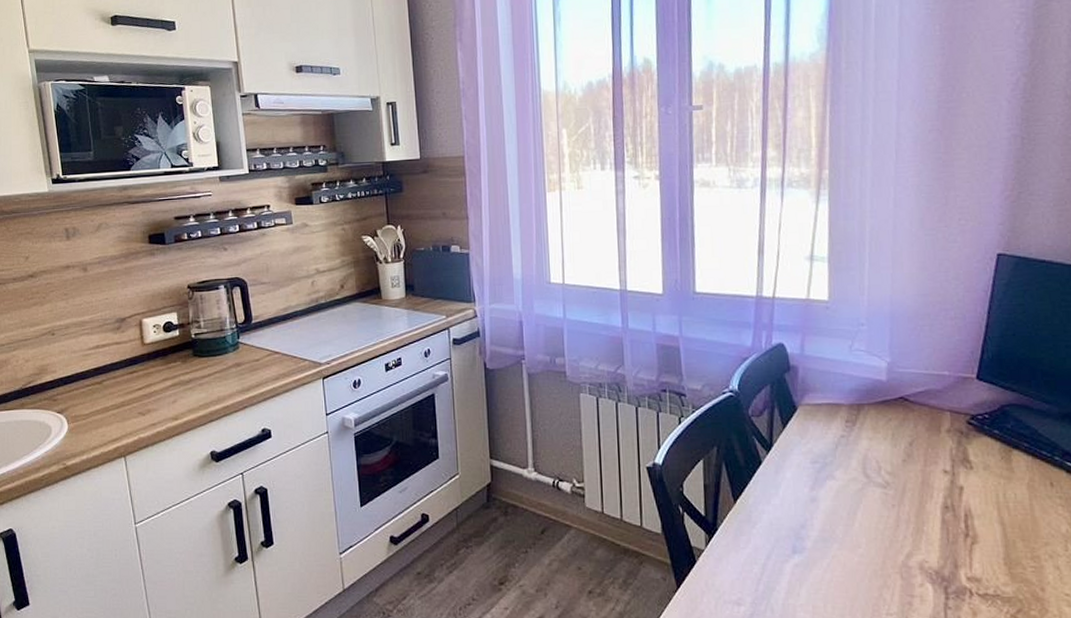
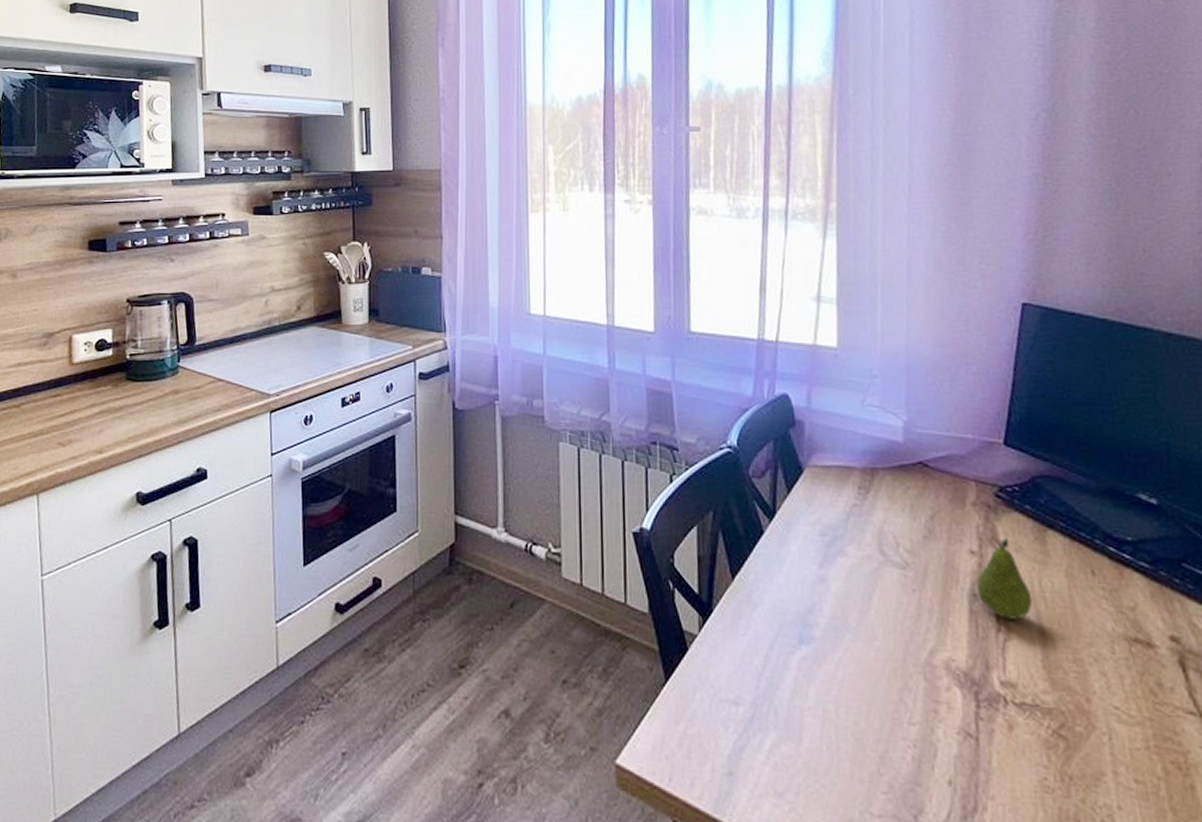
fruit: none [949,458,998,526] -> present [976,538,1033,620]

